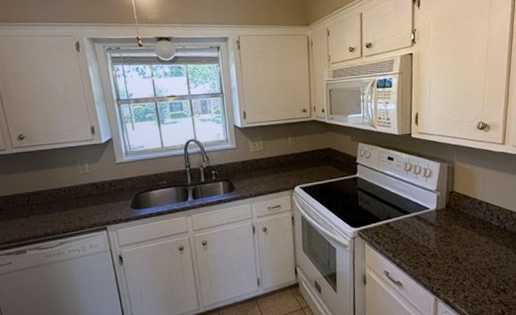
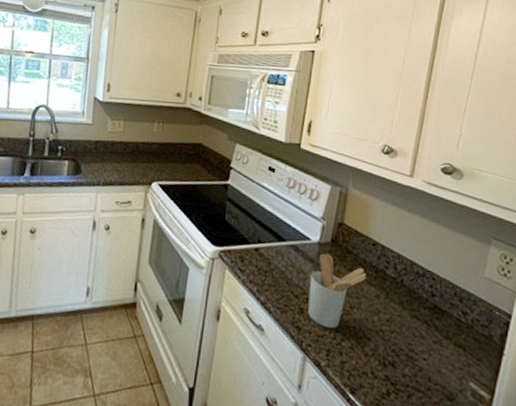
utensil holder: none [432,217,477,274] -> present [308,253,367,329]

